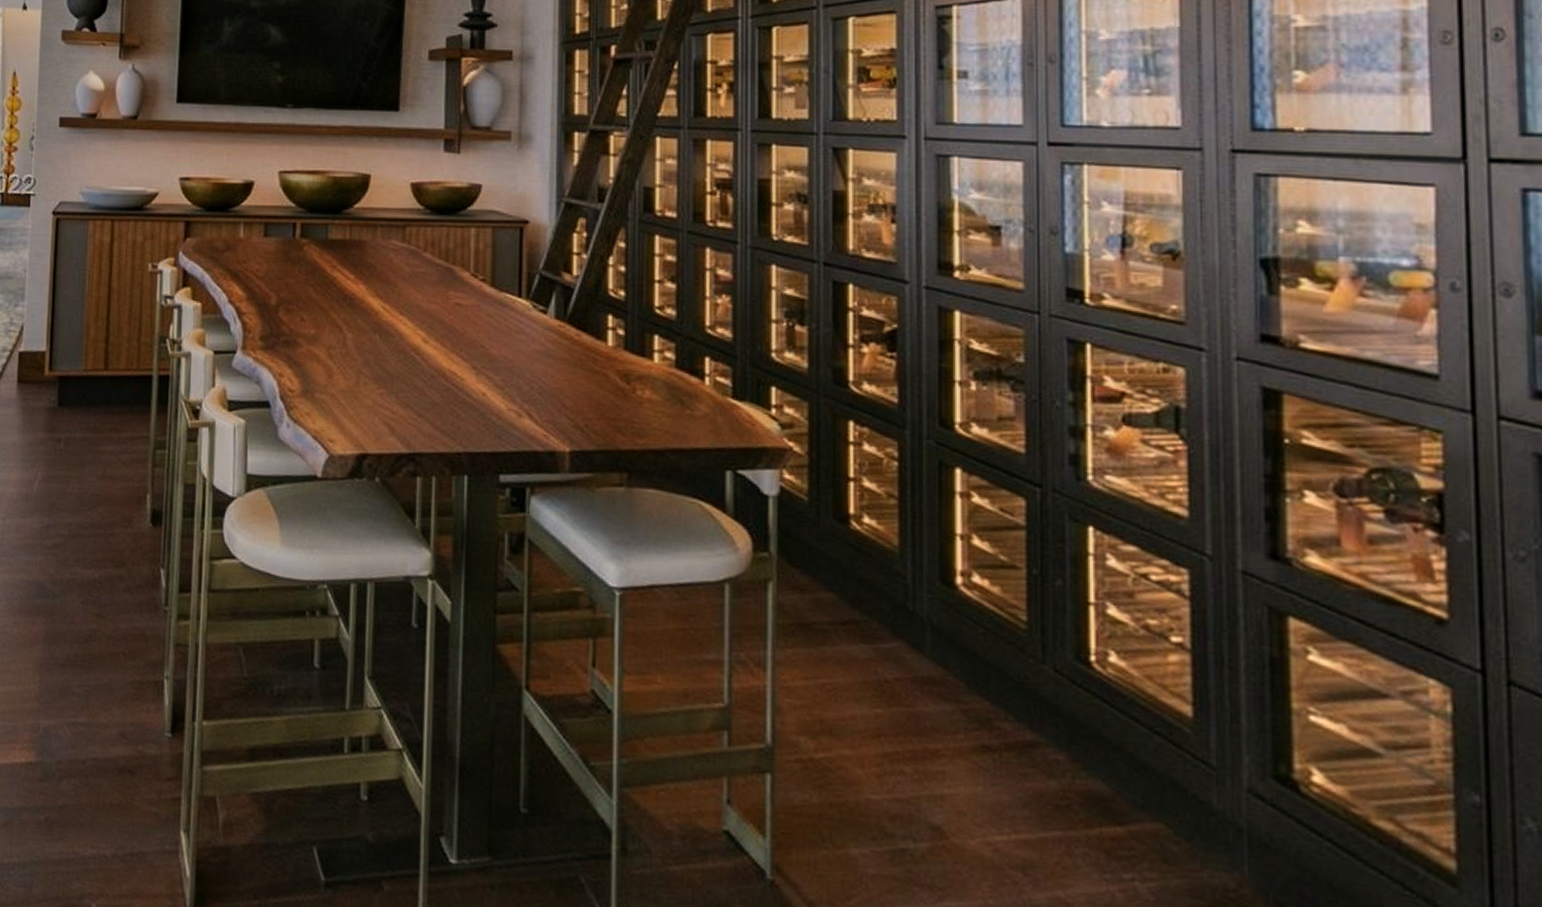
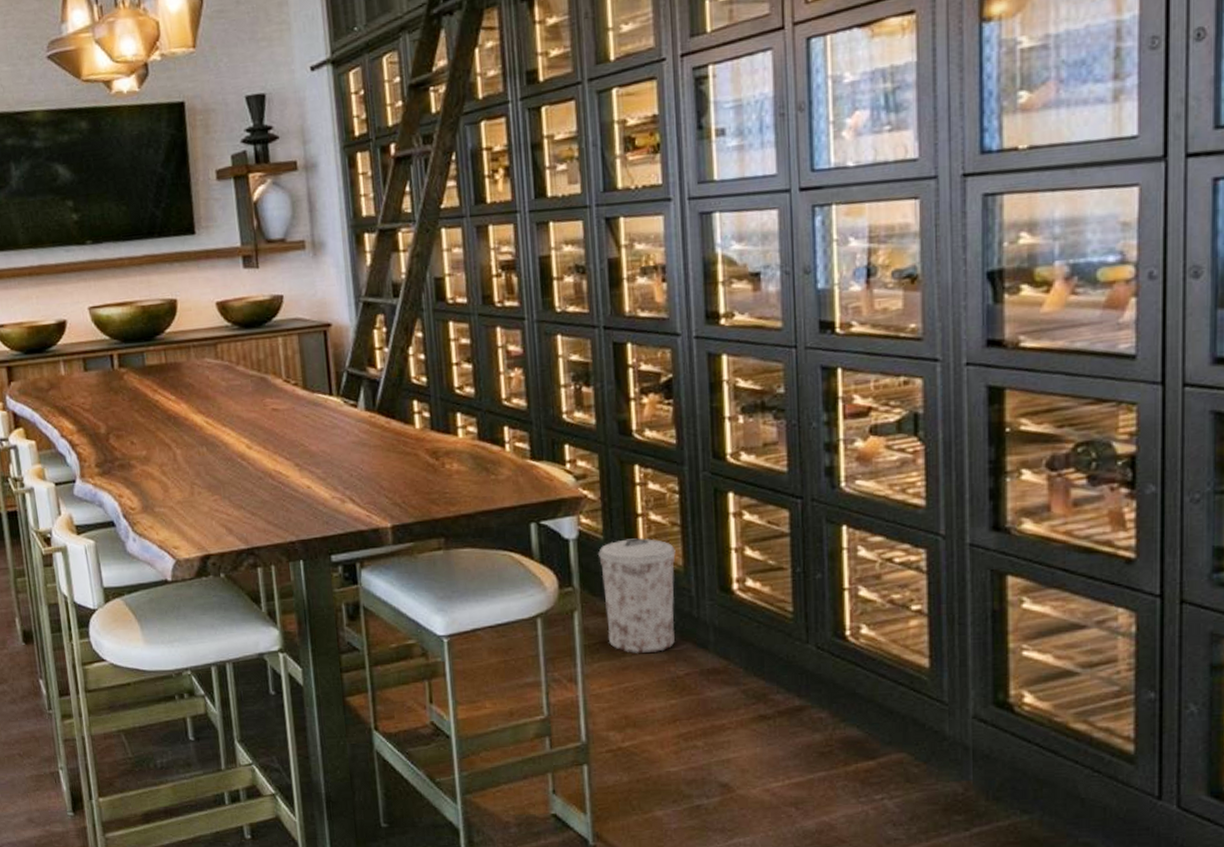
trash can: none [800,505,891,647] -> present [597,538,676,653]

